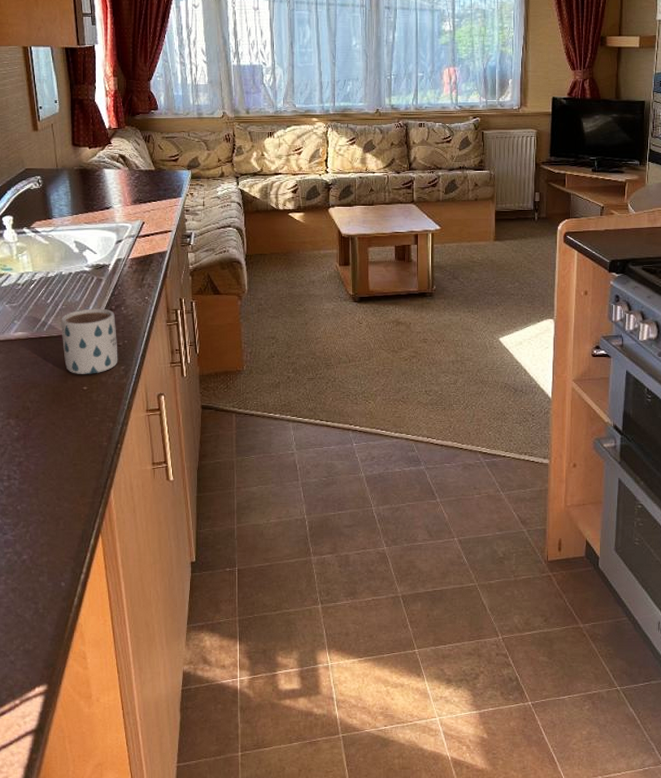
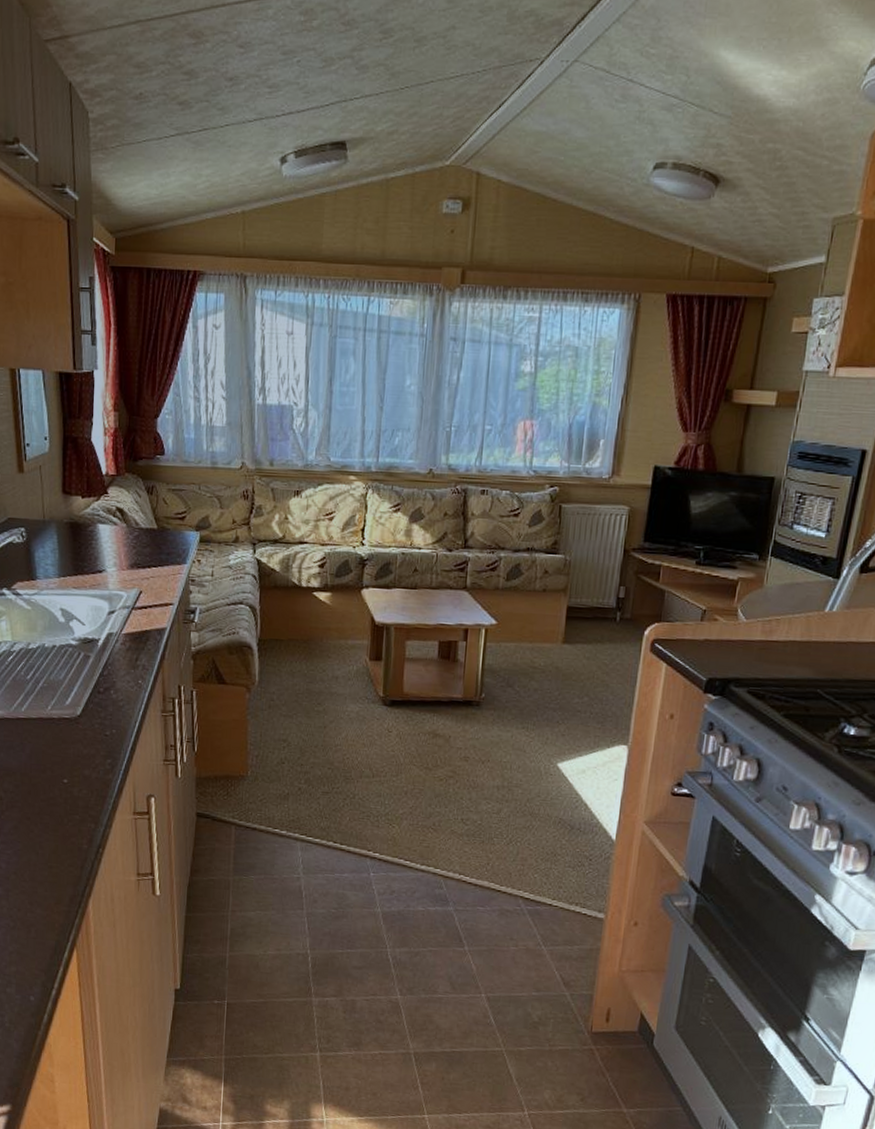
mug: present [61,308,118,374] -> none [41,689,105,766]

